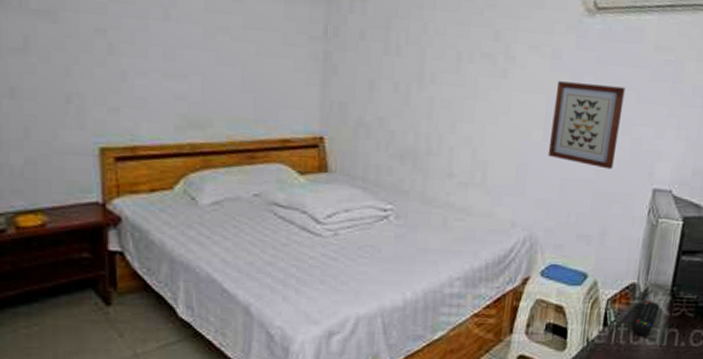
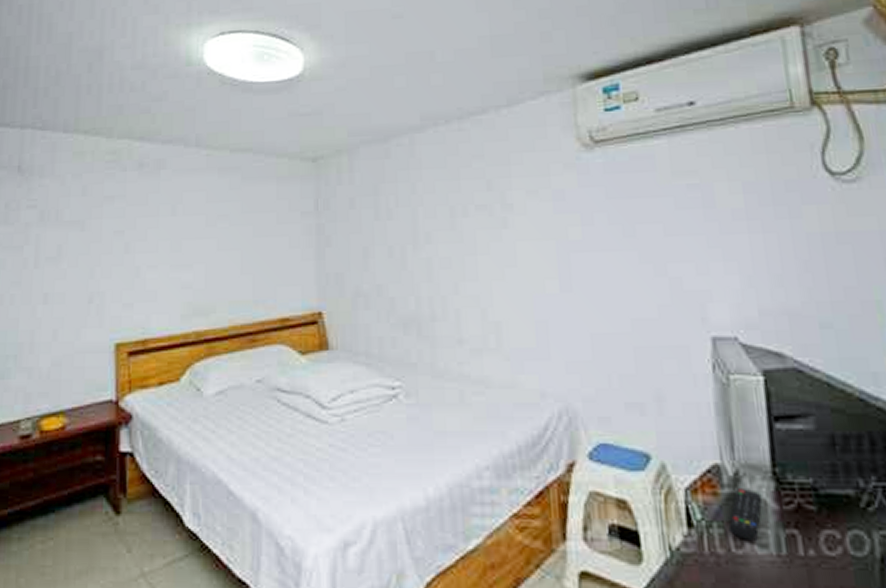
wall art: present [547,81,625,170] -> none [565,221,653,318]

